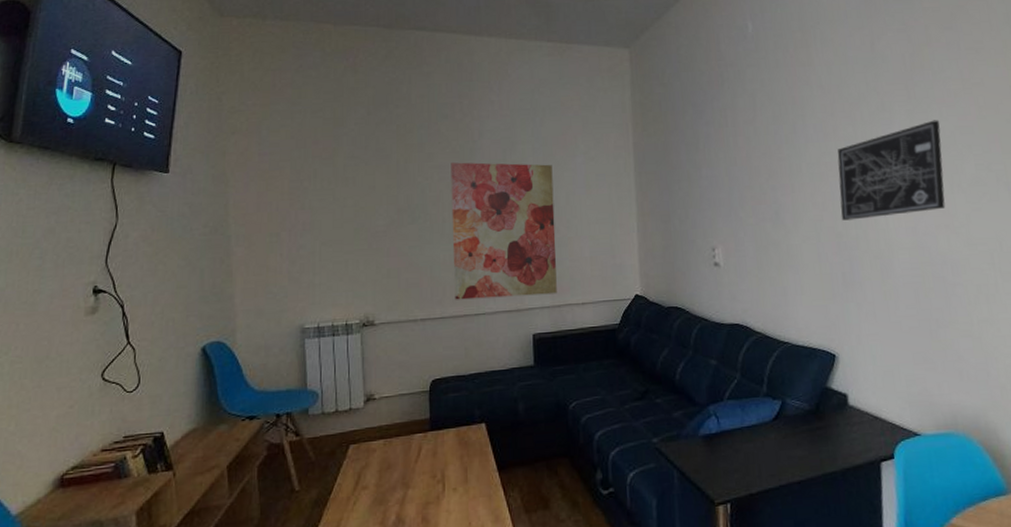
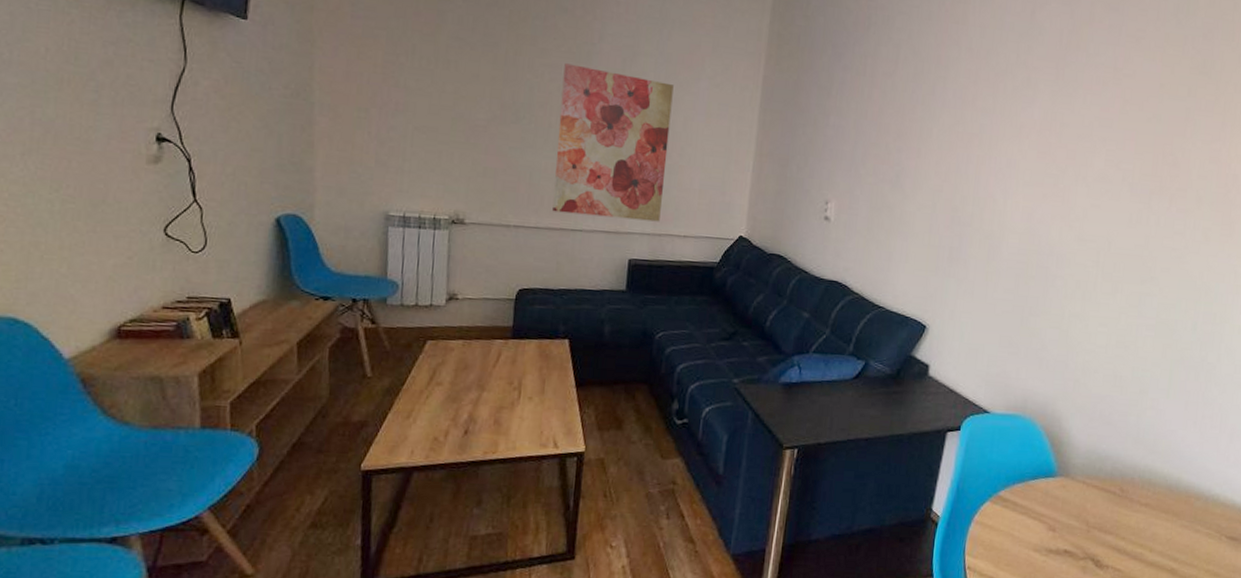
wall art: present [837,120,945,221] -> none [960,106,1082,200]

